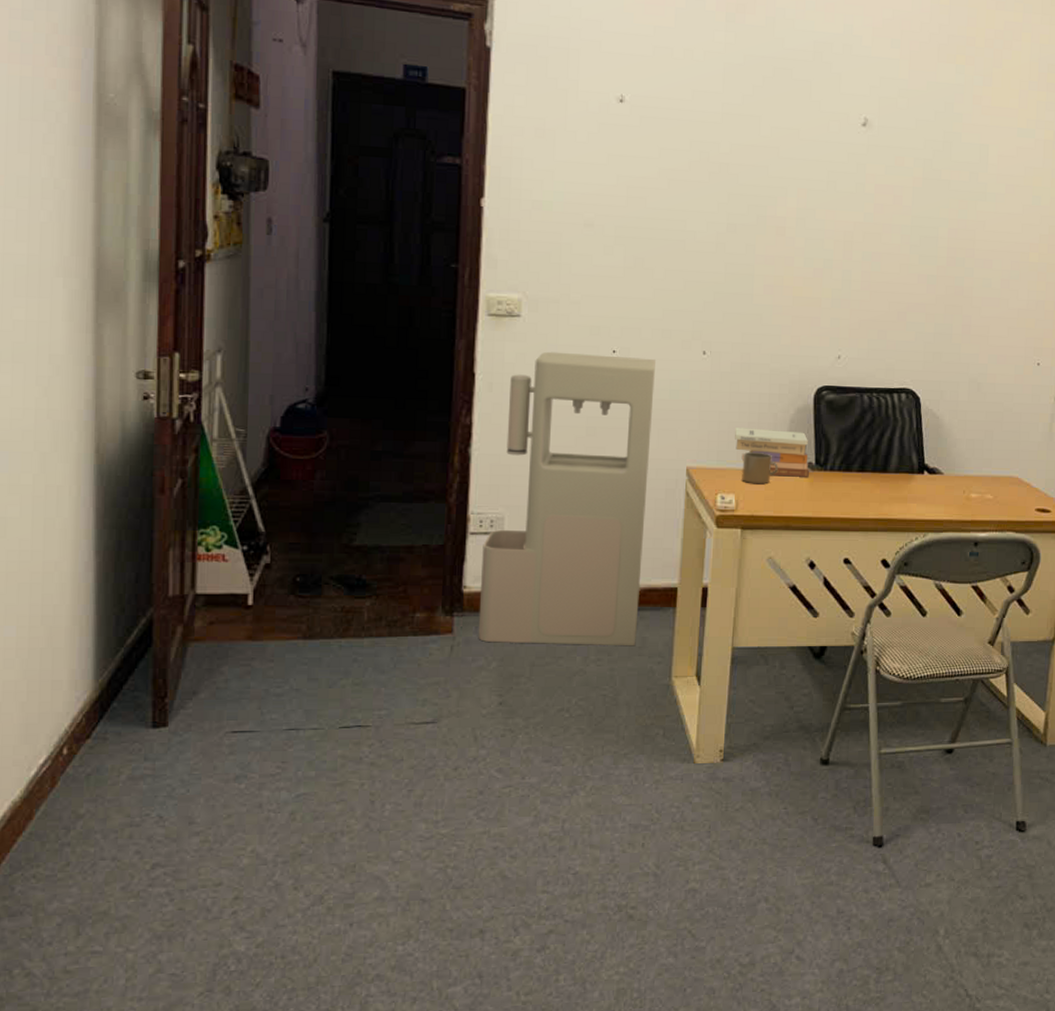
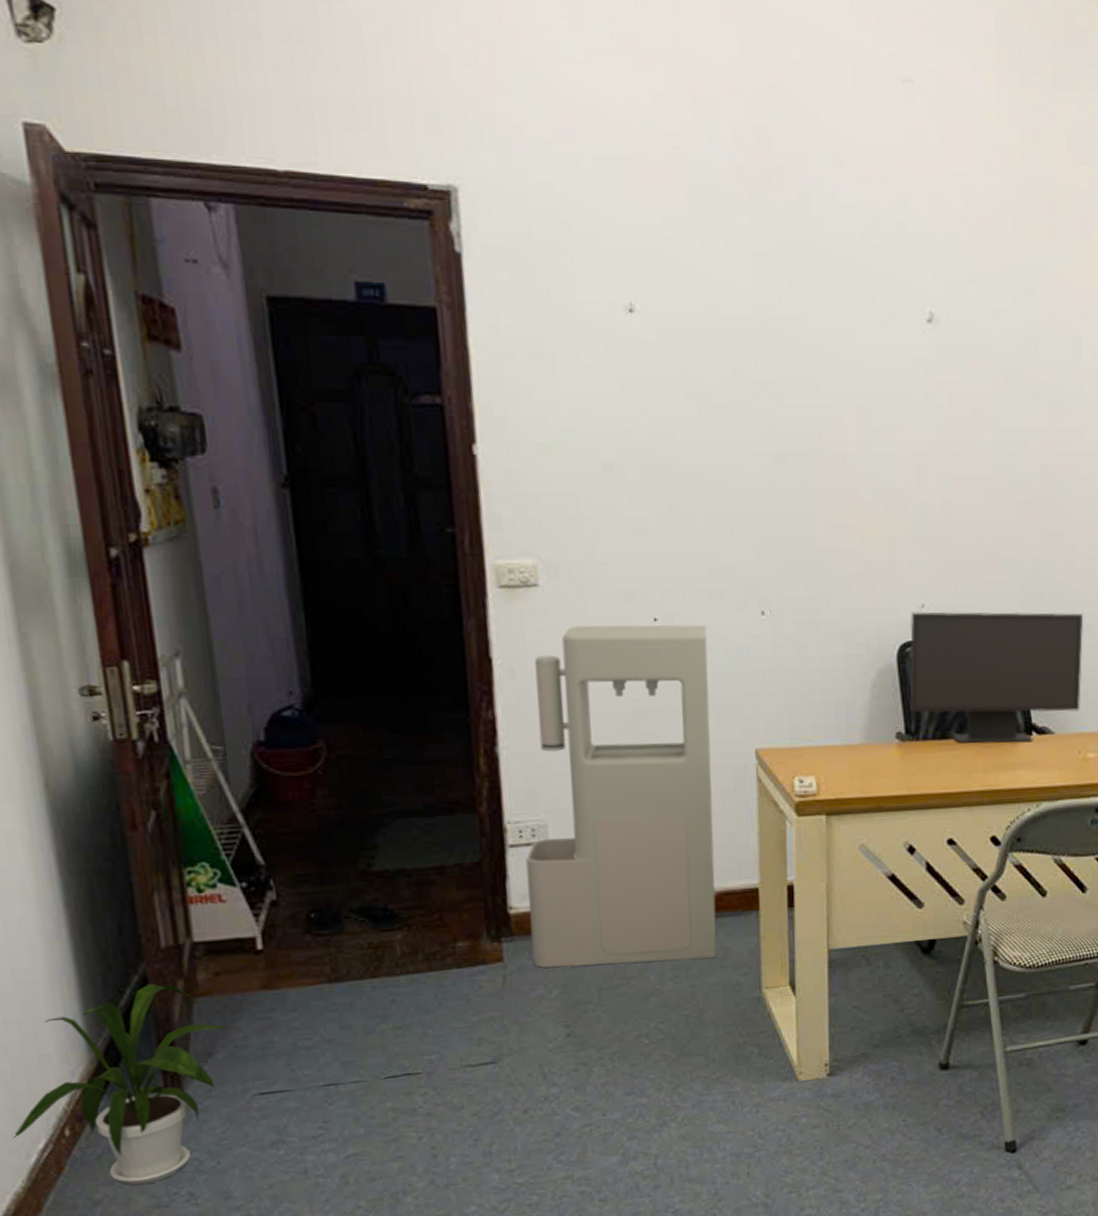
house plant: none [20,626,212,804] -> present [14,983,226,1185]
books: present [735,427,810,477] -> none [808,697,900,752]
mug: present [742,451,779,485] -> none [820,724,863,763]
computer monitor: none [821,361,976,480] -> present [909,611,1084,744]

